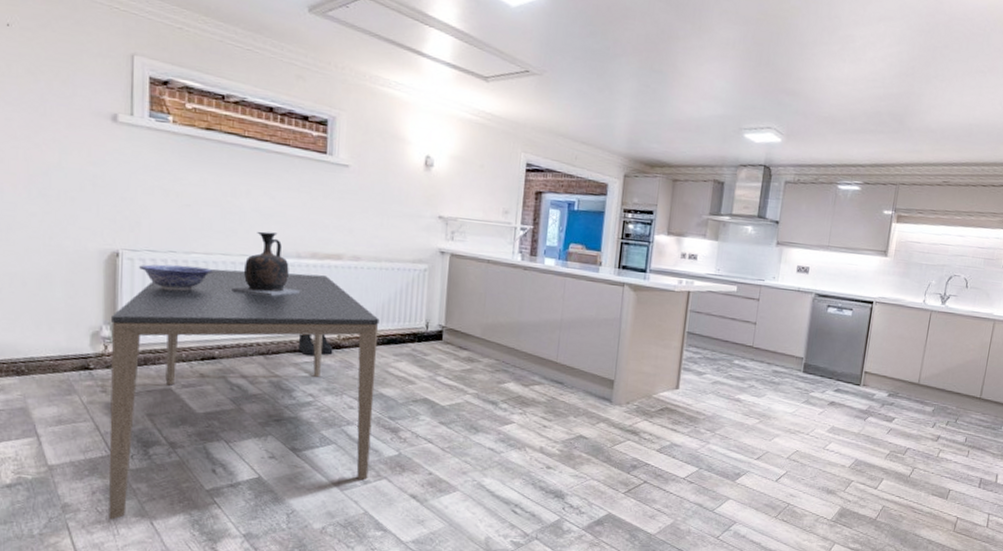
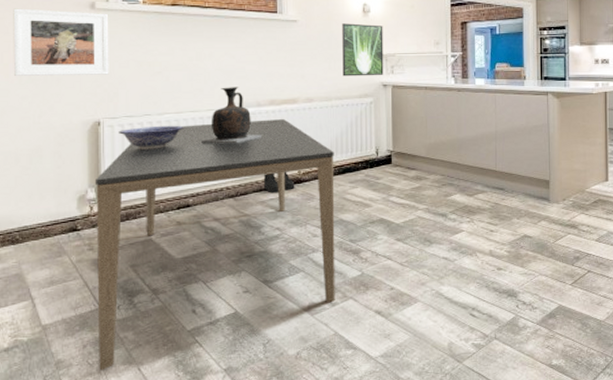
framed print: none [21,109,133,201] -> present [13,8,109,76]
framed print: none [396,175,447,241] -> present [342,23,384,77]

